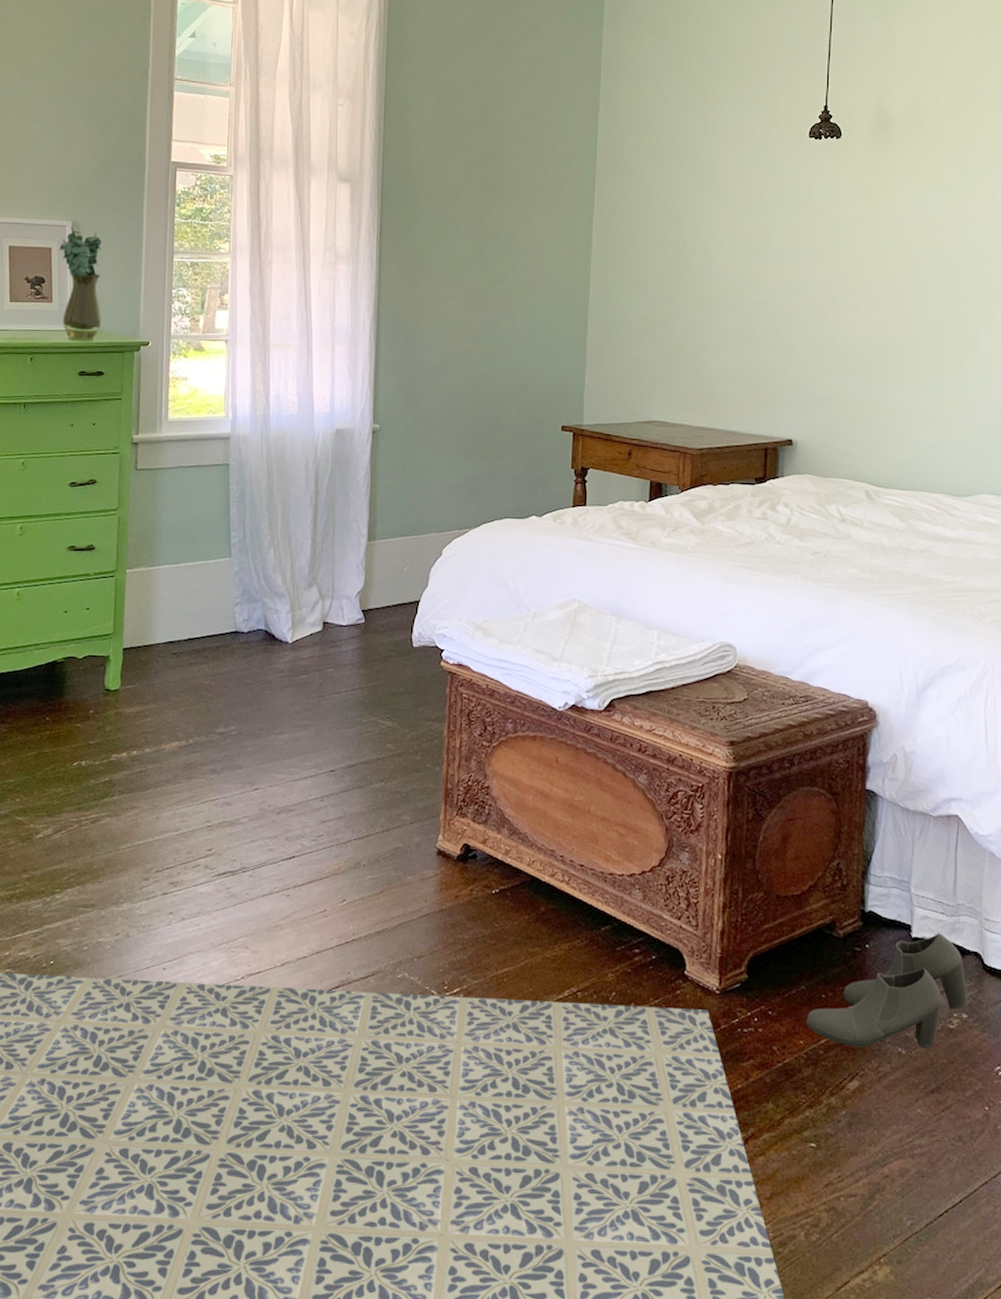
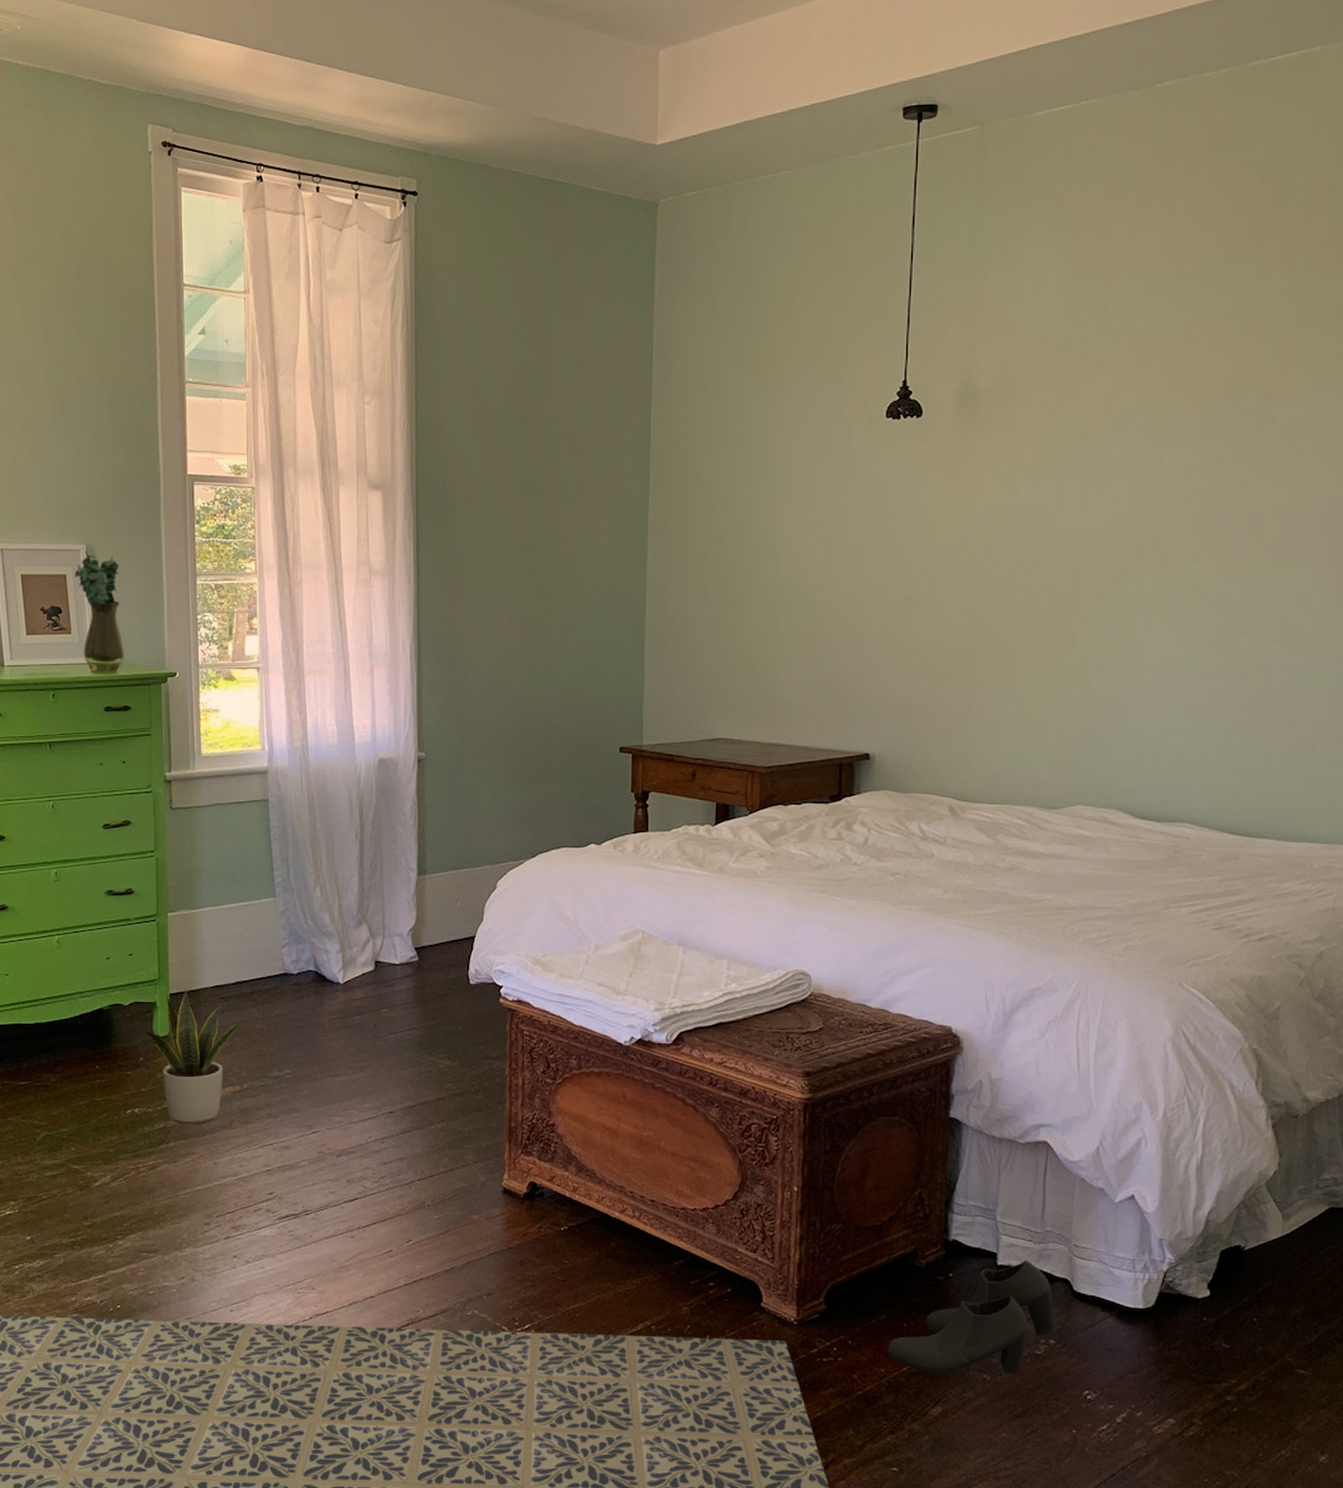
potted plant: none [94,644,193,779] -> present [143,989,243,1125]

